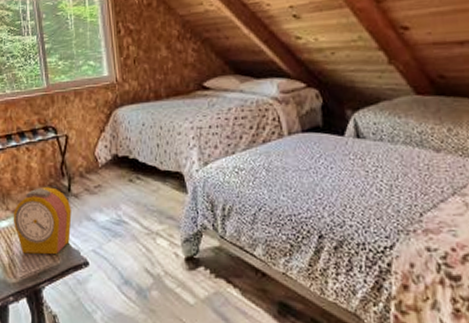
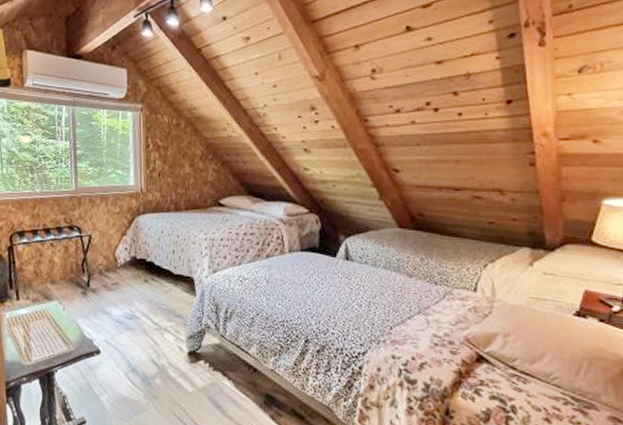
alarm clock: present [13,187,72,255] -> none [32,281,89,343]

